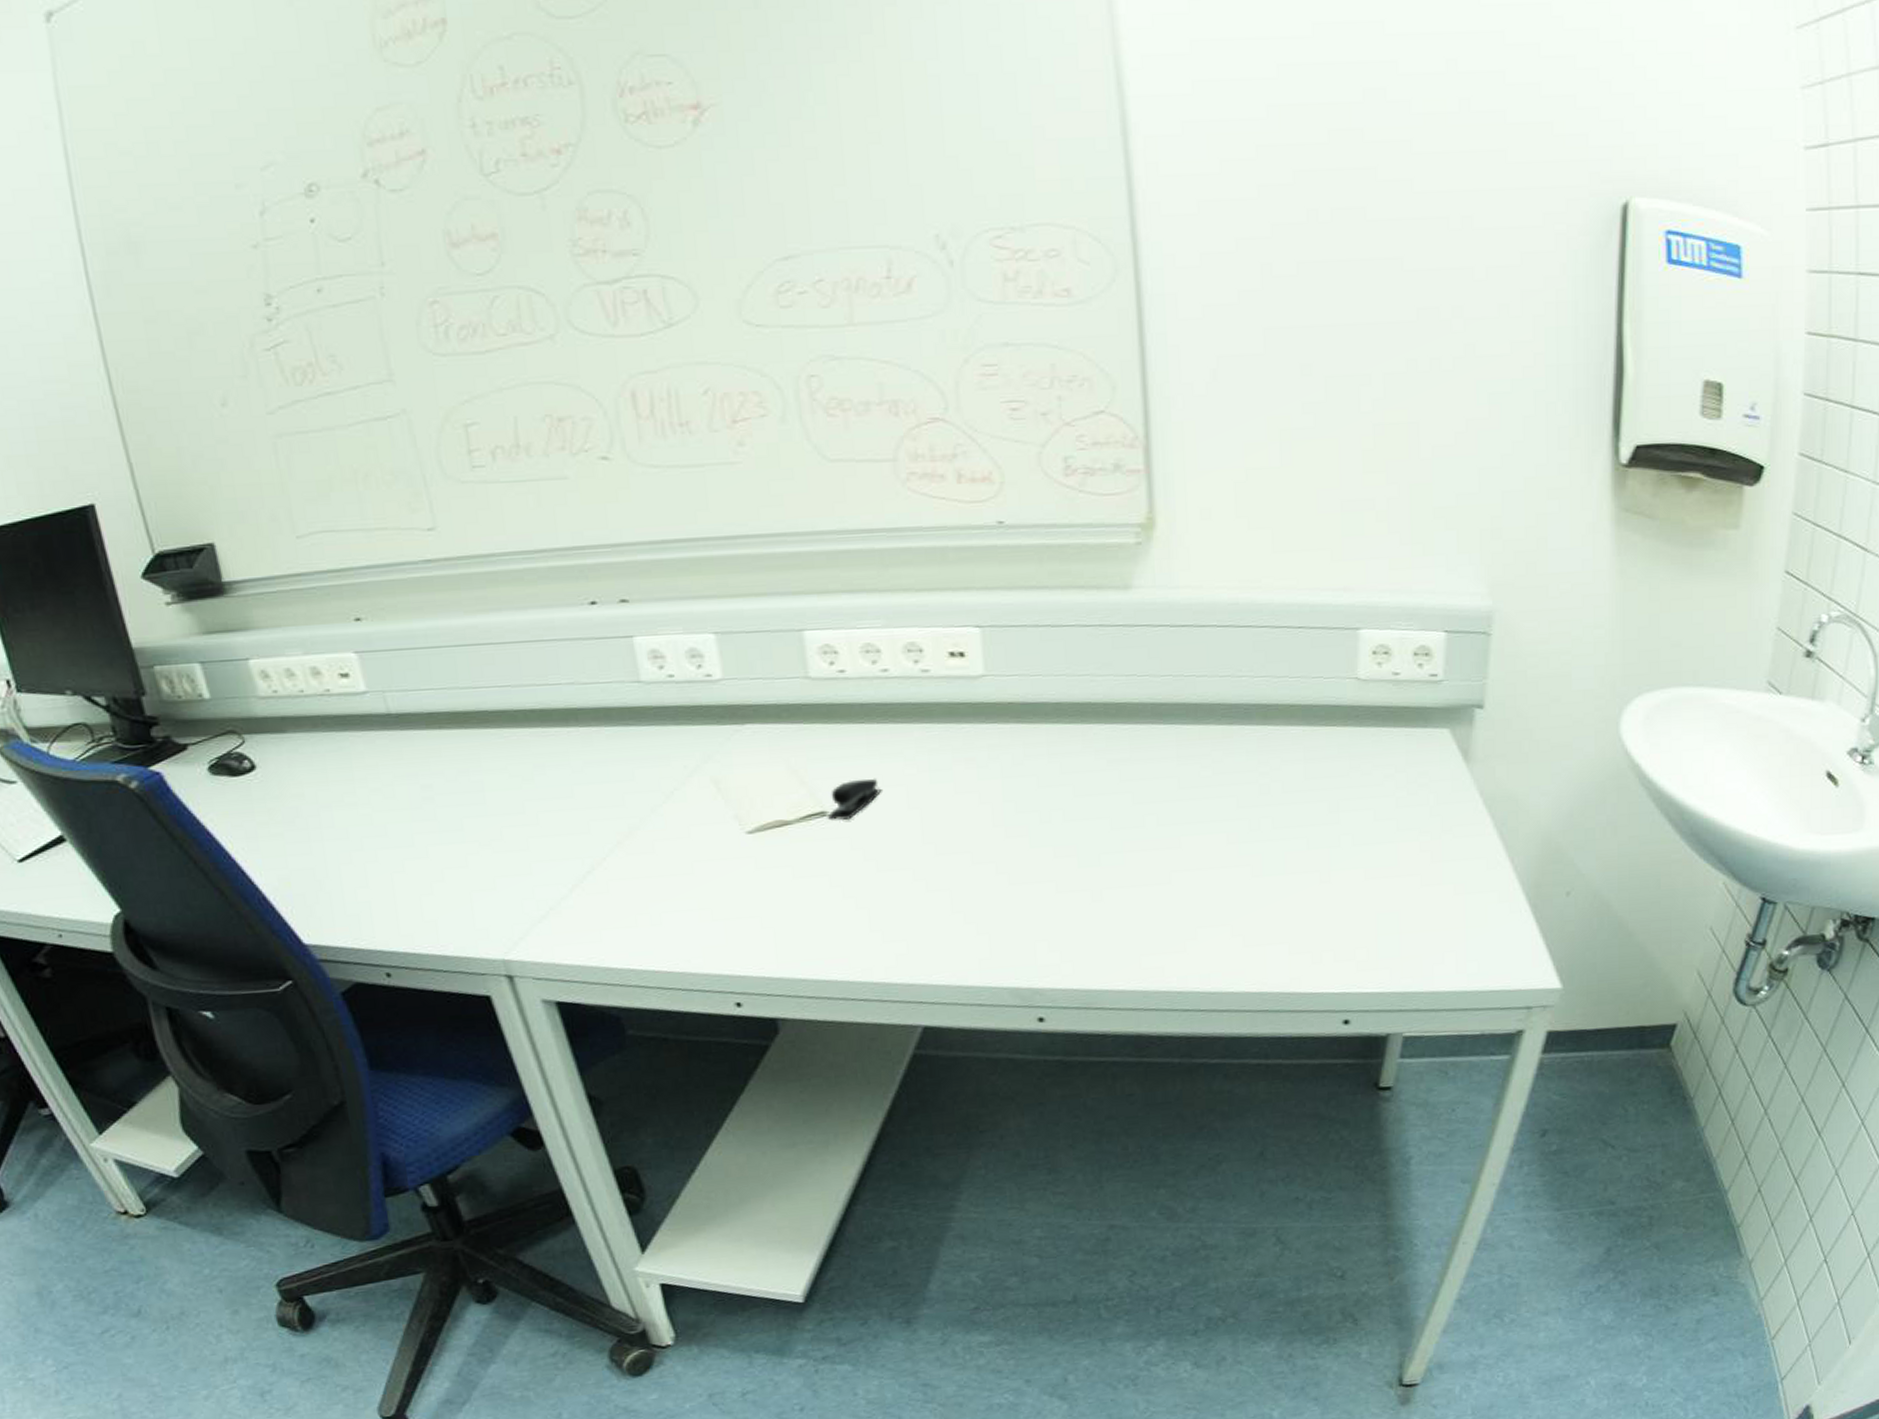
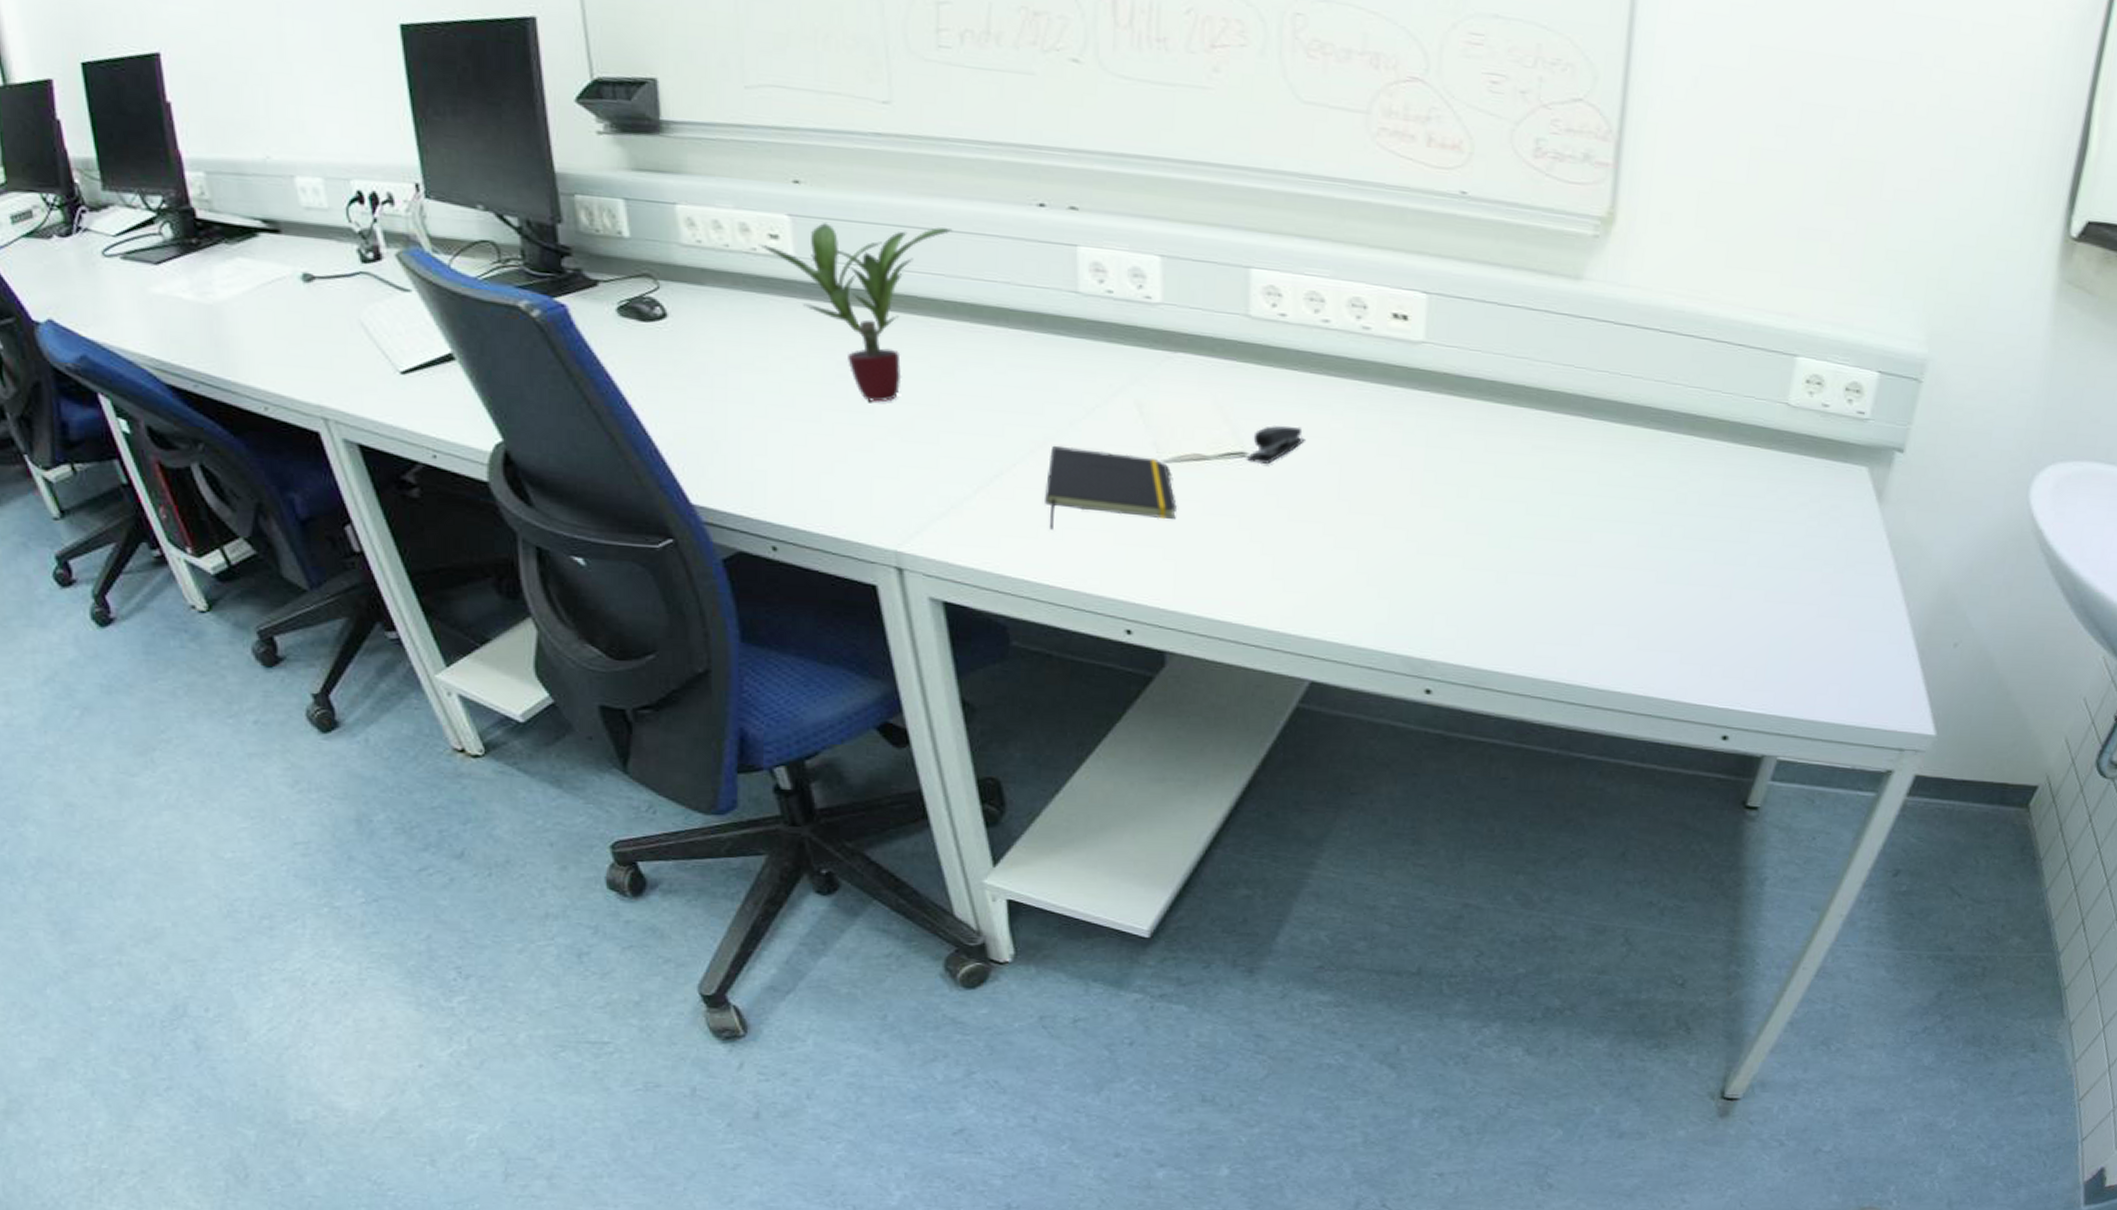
potted plant: none [331,640,512,819] -> present [758,223,953,402]
notepad: none [636,831,768,916] -> present [1045,445,1176,530]

